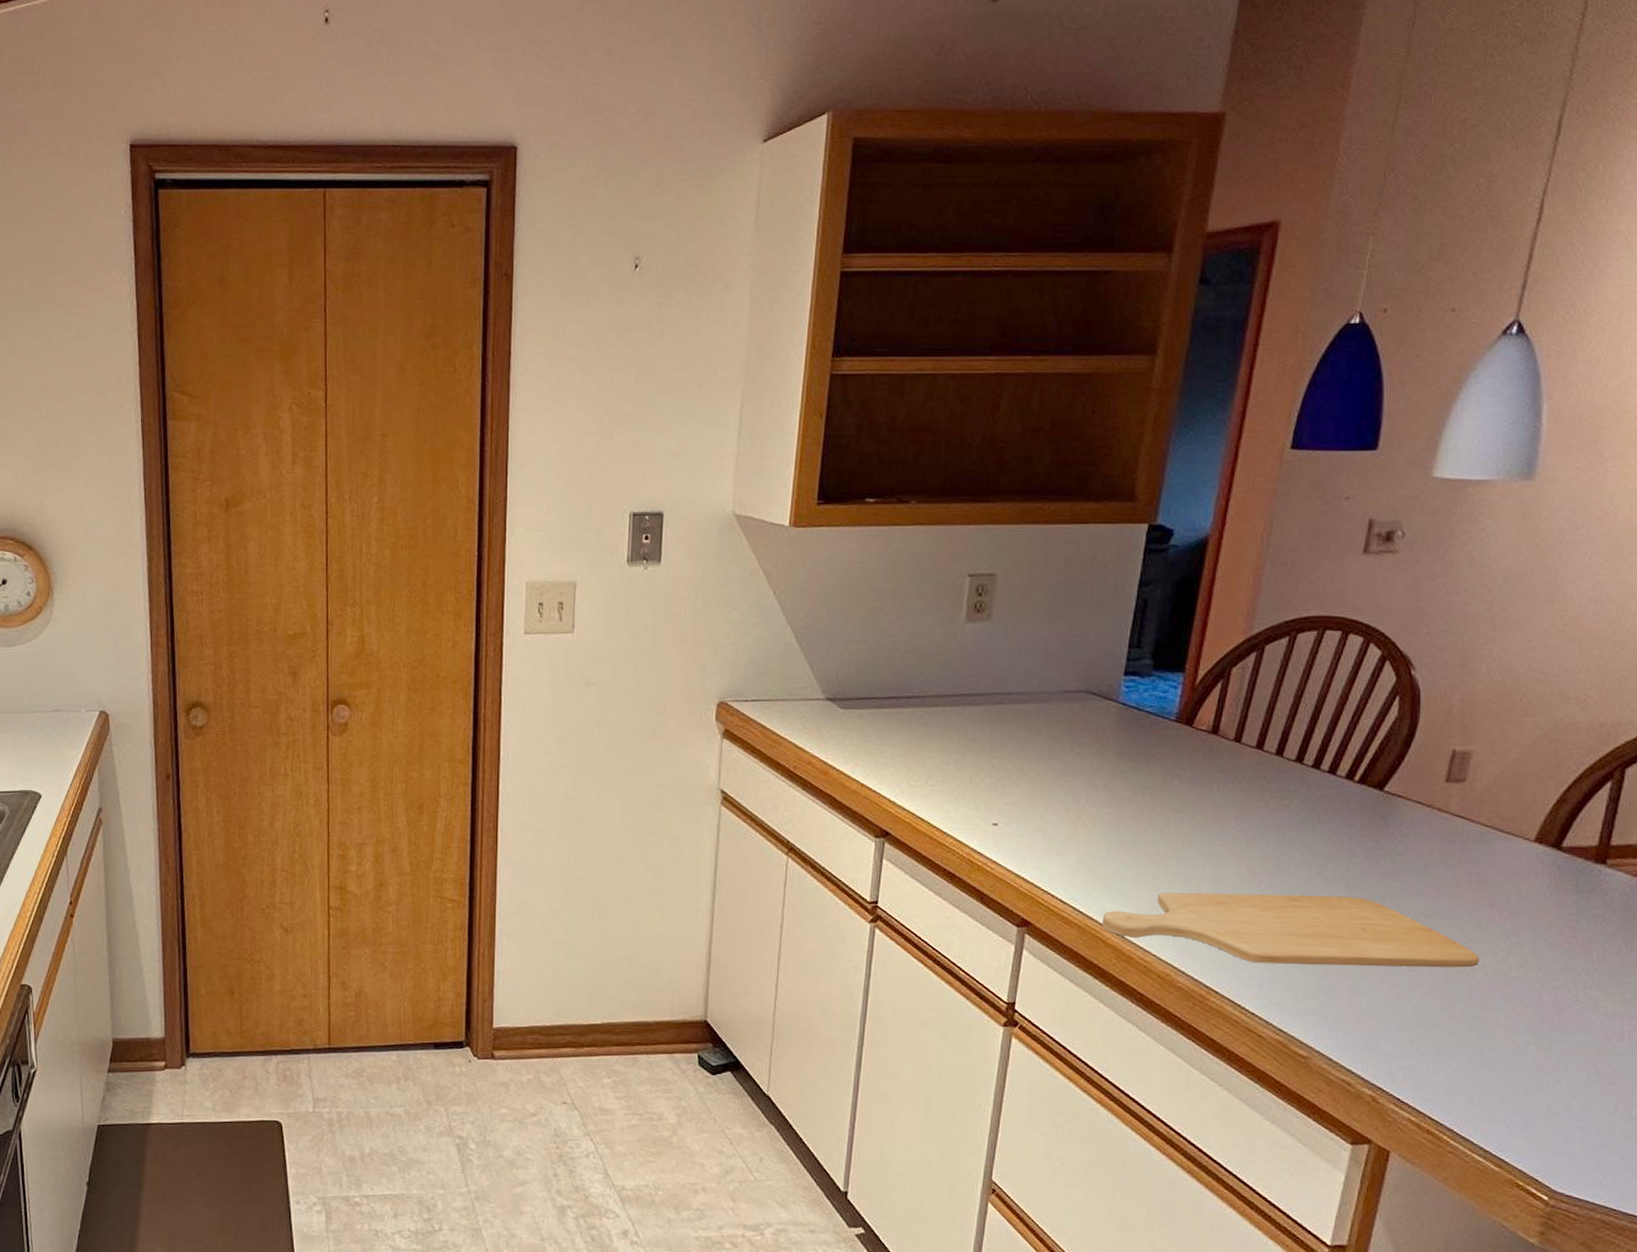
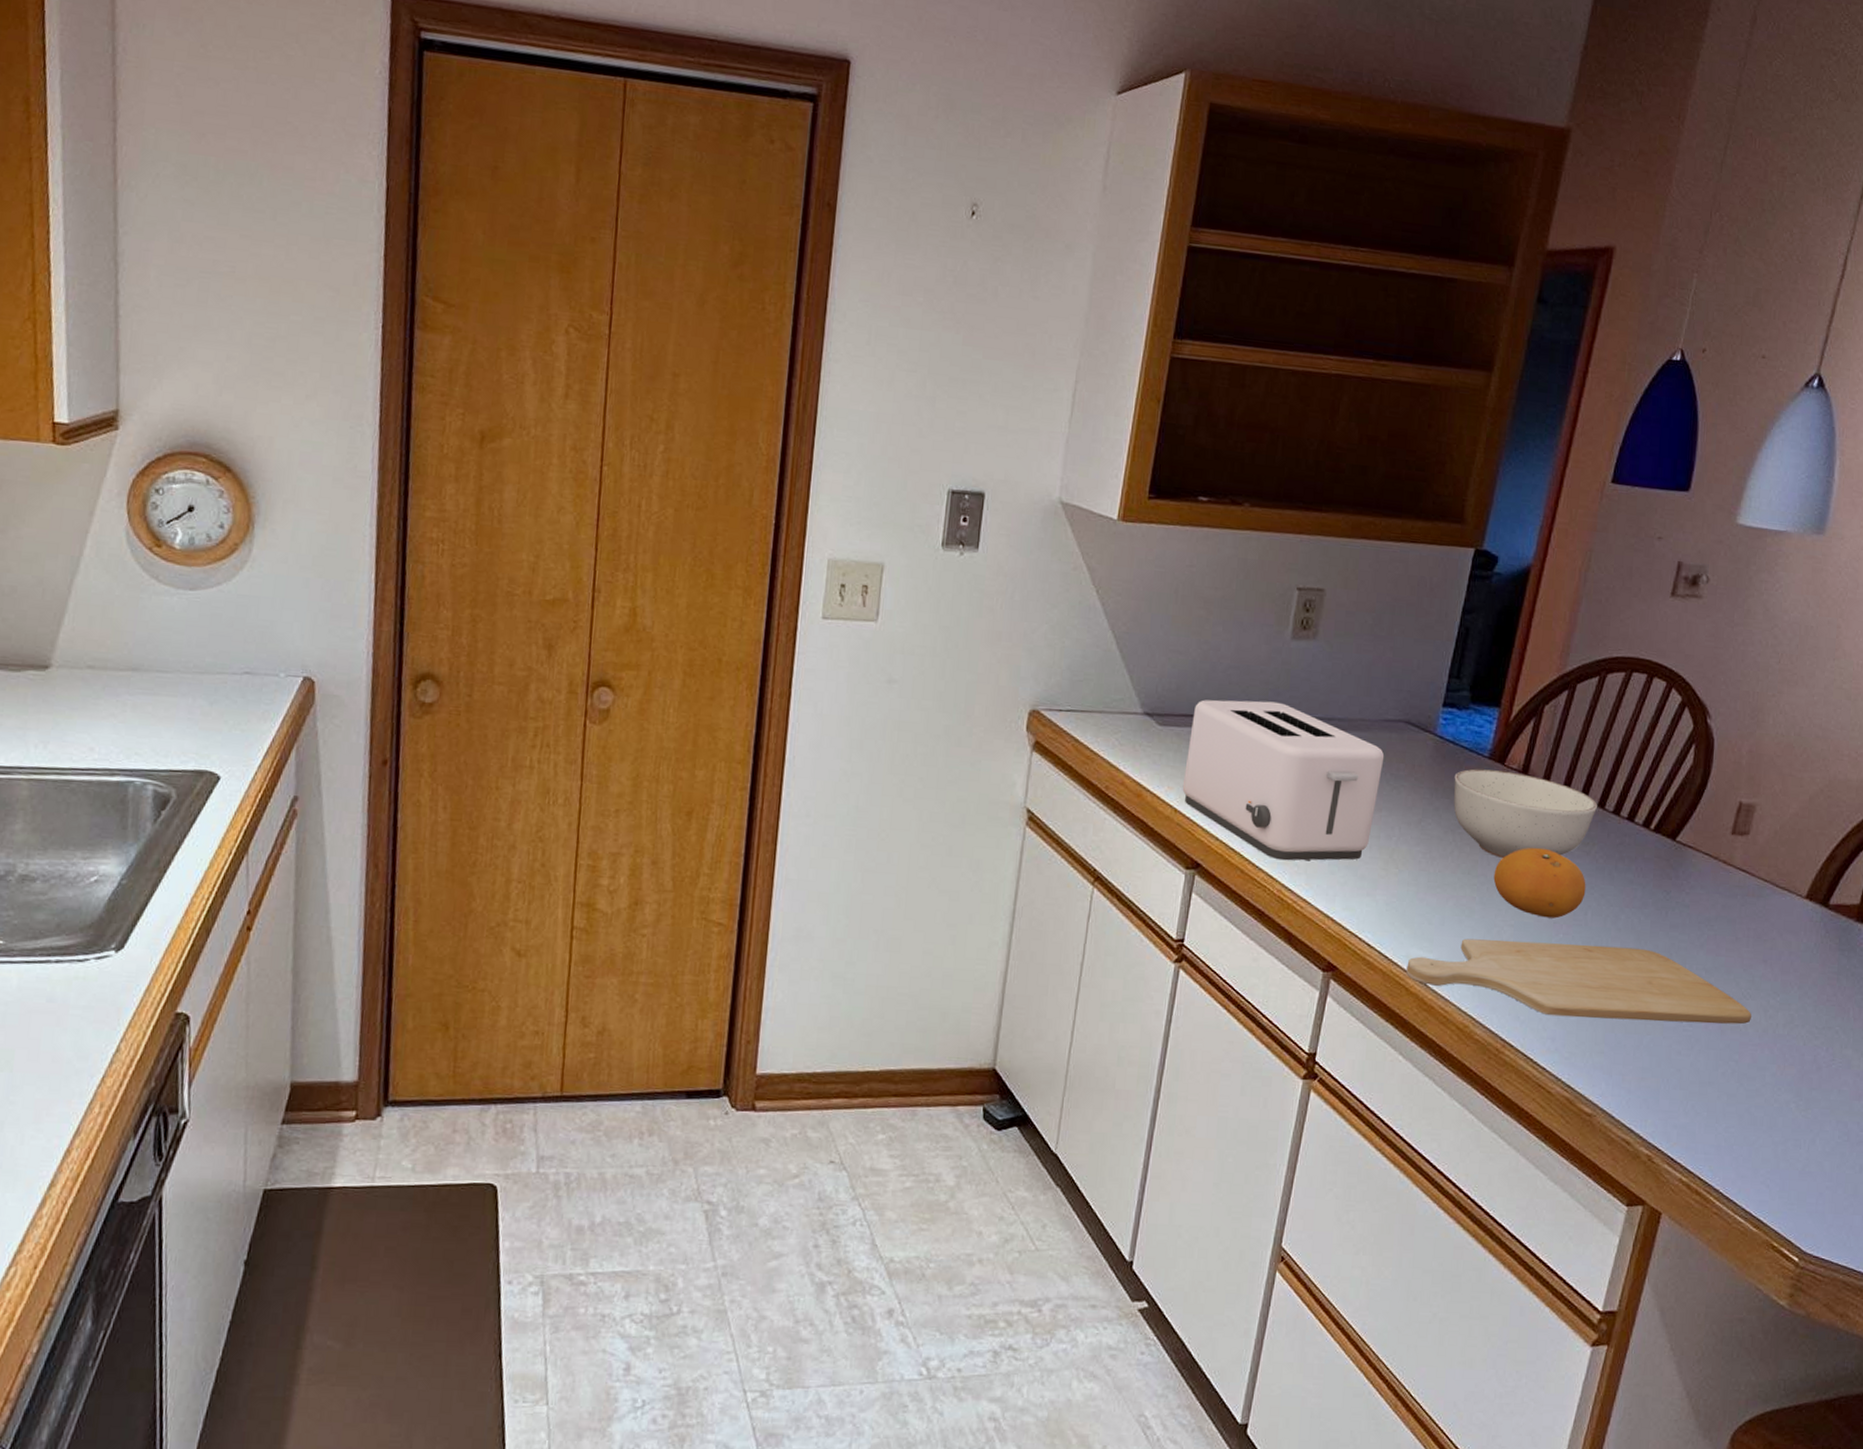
toaster: none [867,681,1067,826] -> present [1182,699,1385,861]
bowl: none [1140,732,1296,815] -> present [1453,768,1598,858]
fruit: none [1188,803,1287,871] -> present [1493,847,1586,919]

